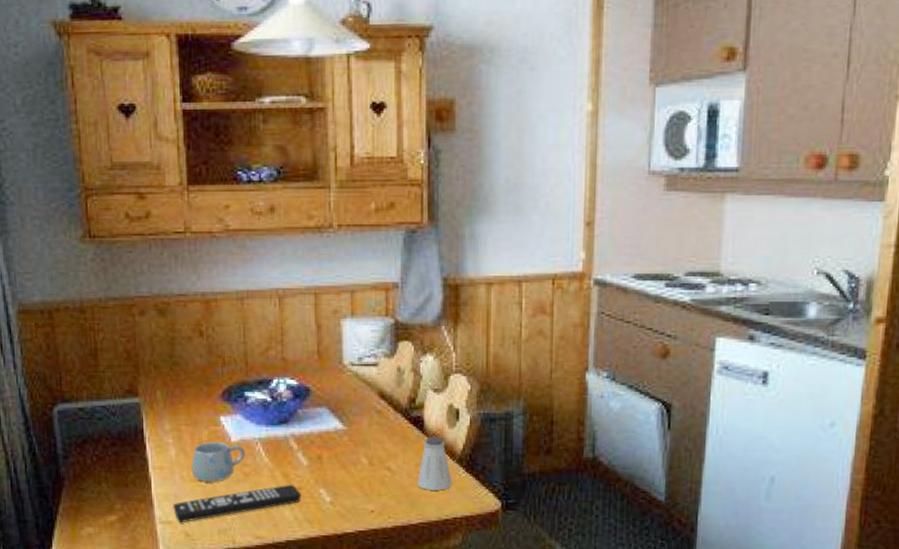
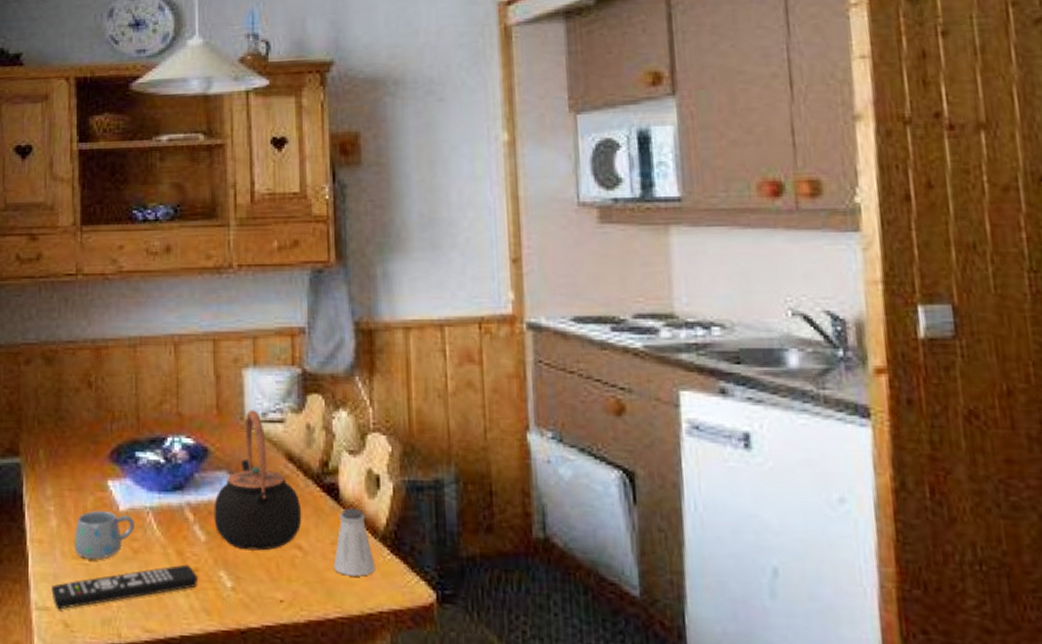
teapot: none [315,355,391,472] -> present [214,410,302,551]

